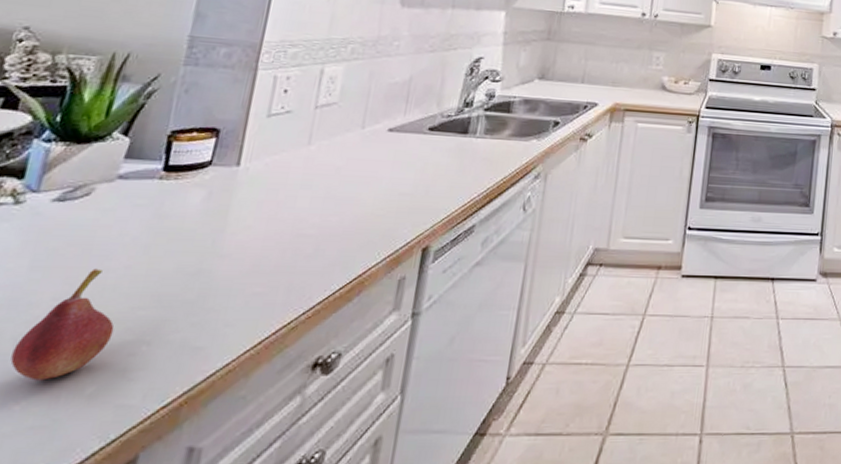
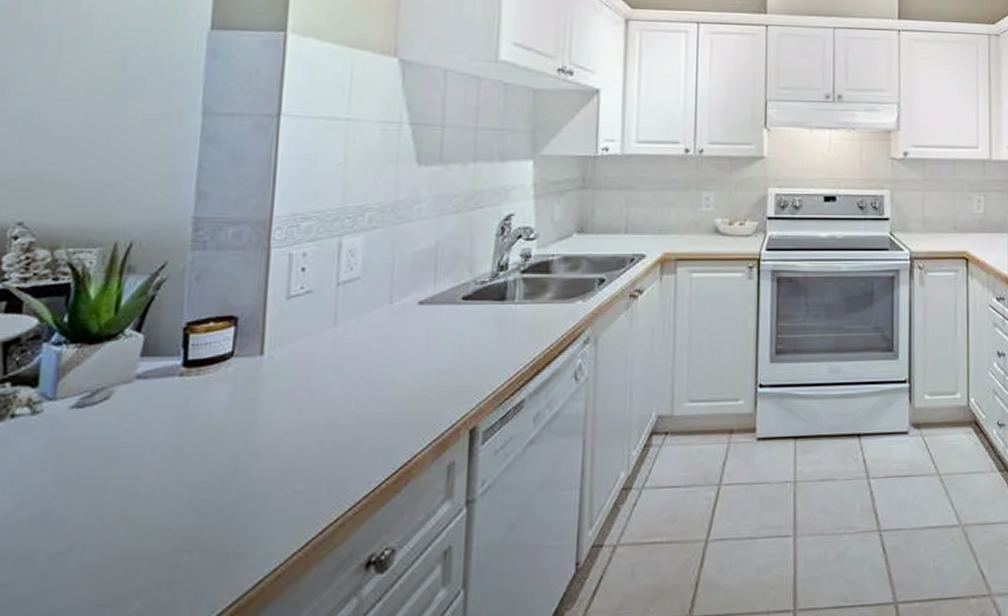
fruit: present [10,268,115,381] -> none [49,477,152,600]

